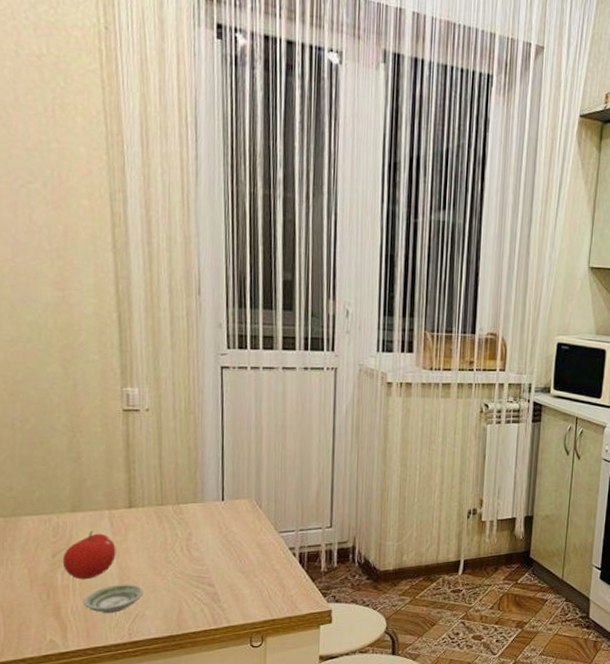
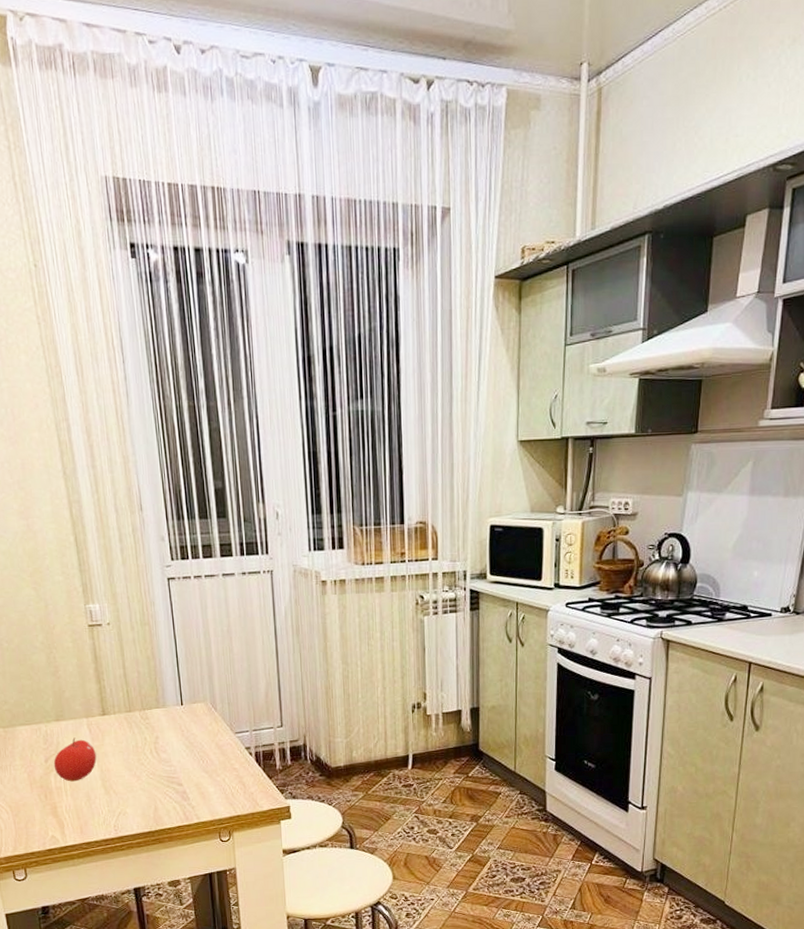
saucer: present [83,584,144,613] -> none [74,785,123,811]

